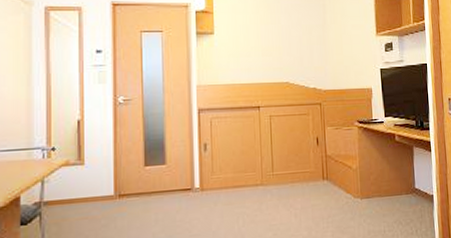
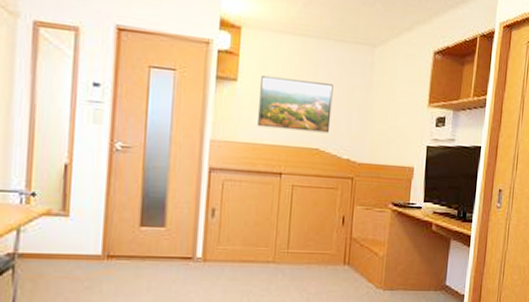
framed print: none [233,27,296,70] -> present [258,76,334,133]

